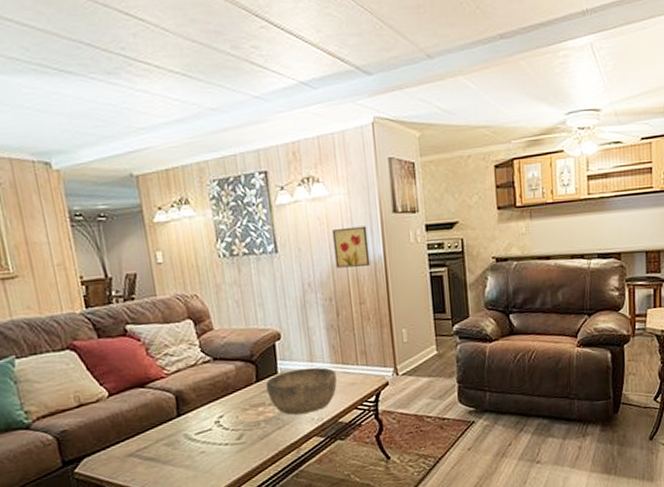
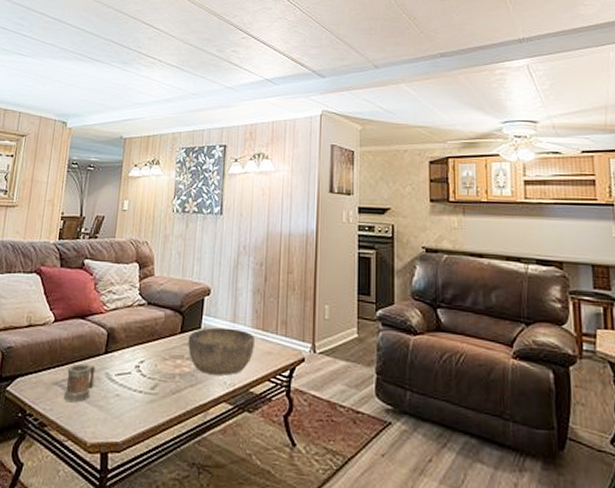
mug: none [139,430,174,469] -> present [63,363,96,402]
wall art: present [331,225,371,268] -> none [270,200,304,238]

